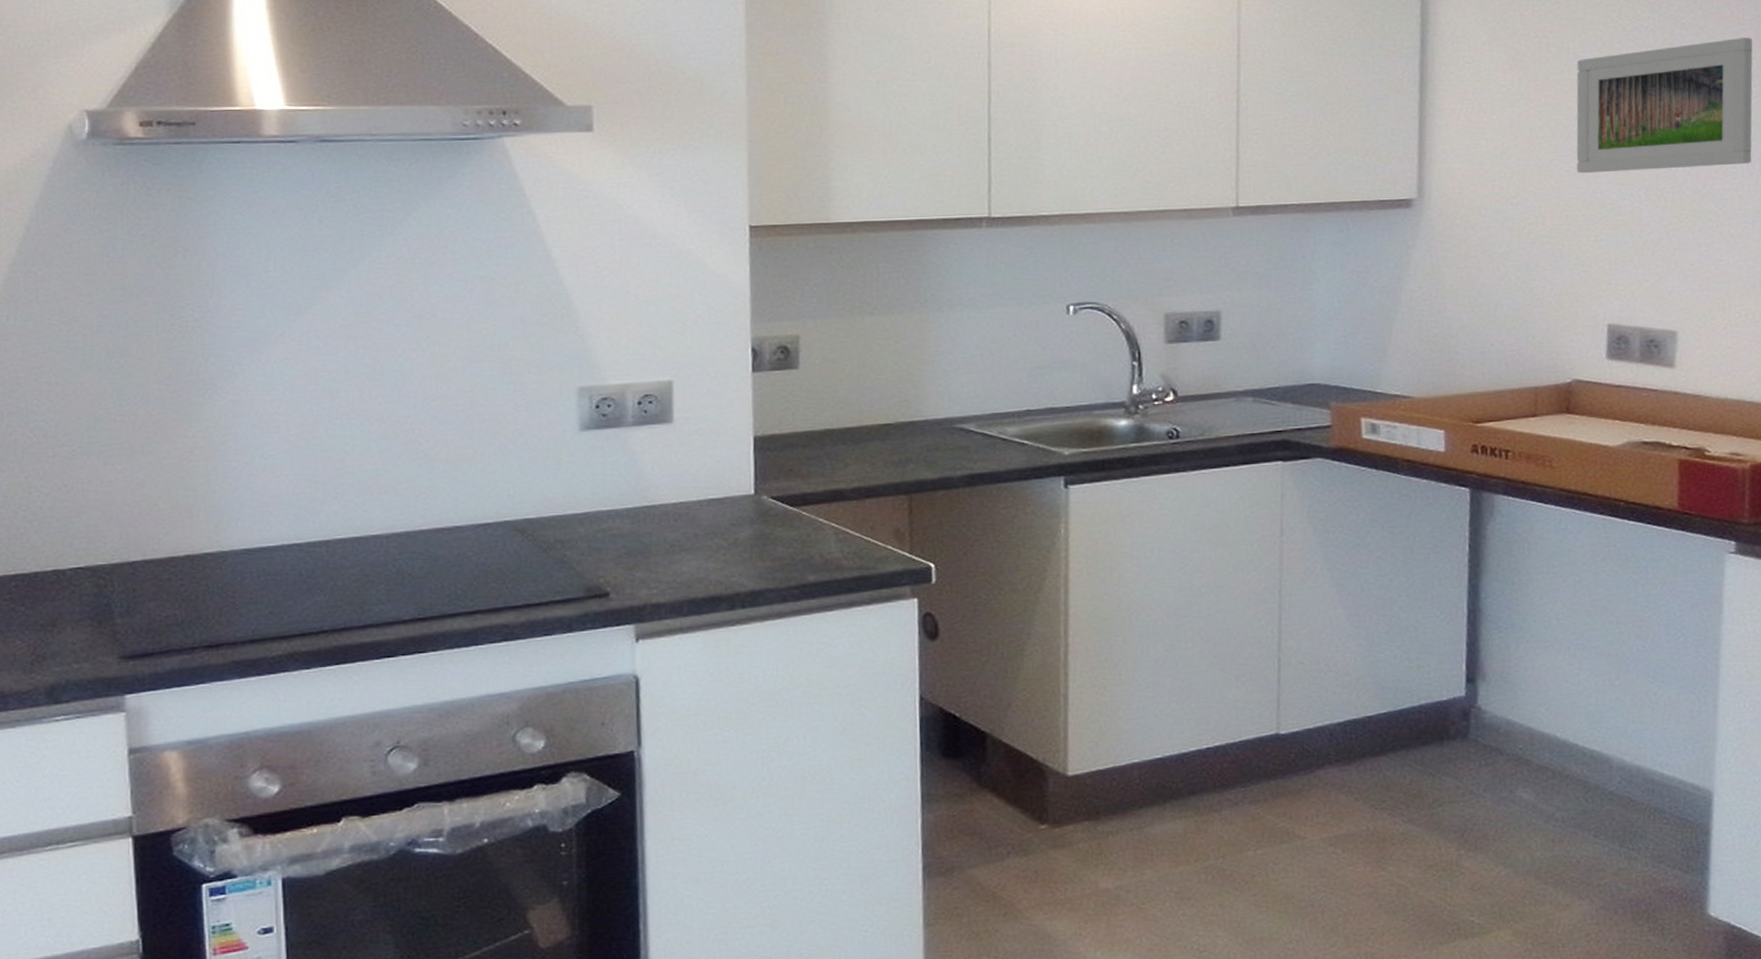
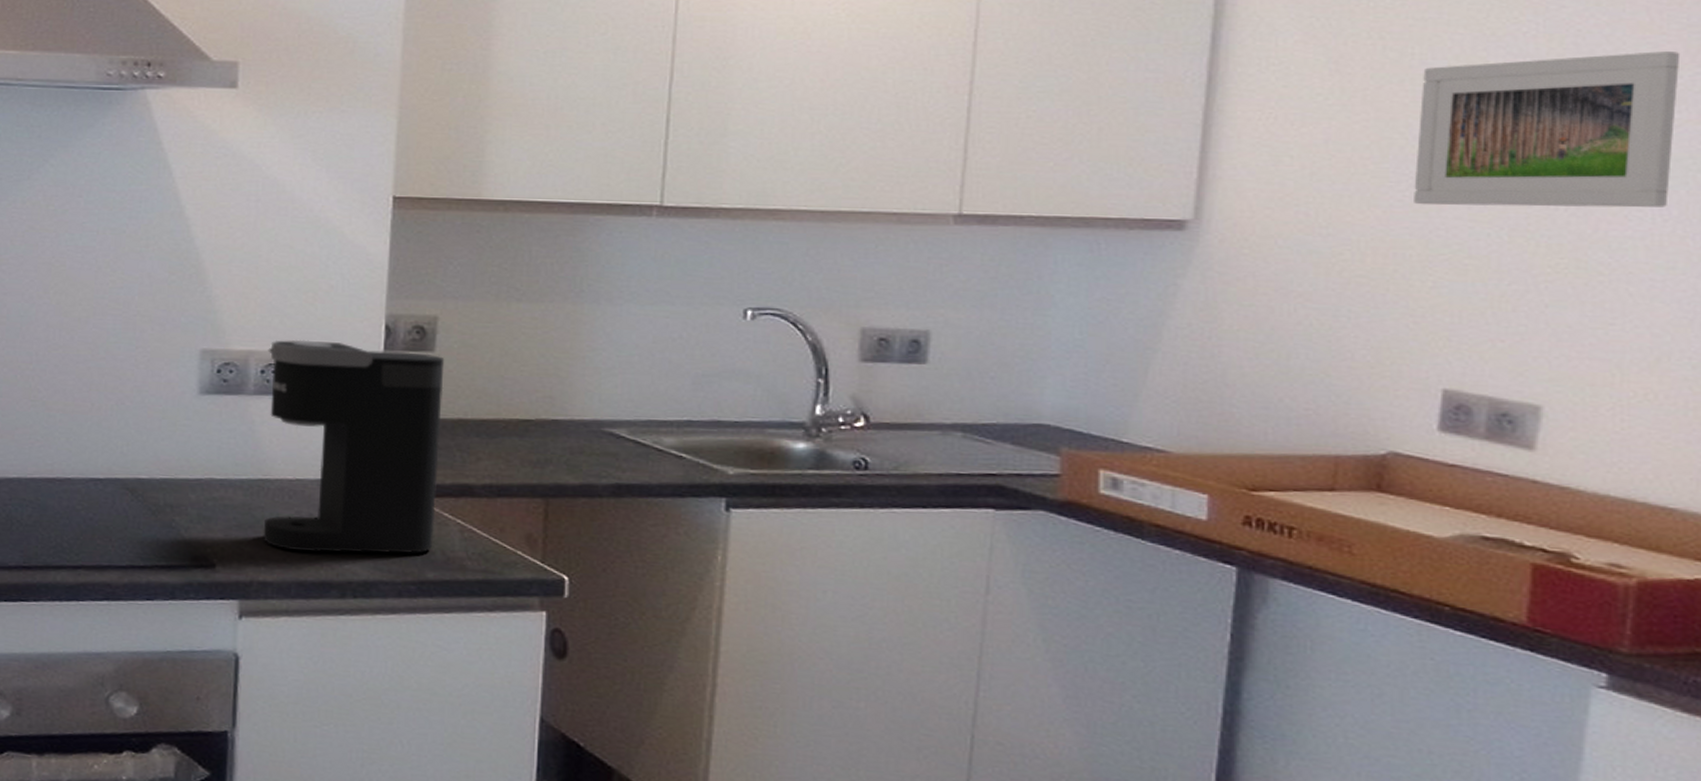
coffee maker: none [643,368,812,571] -> present [263,339,445,554]

